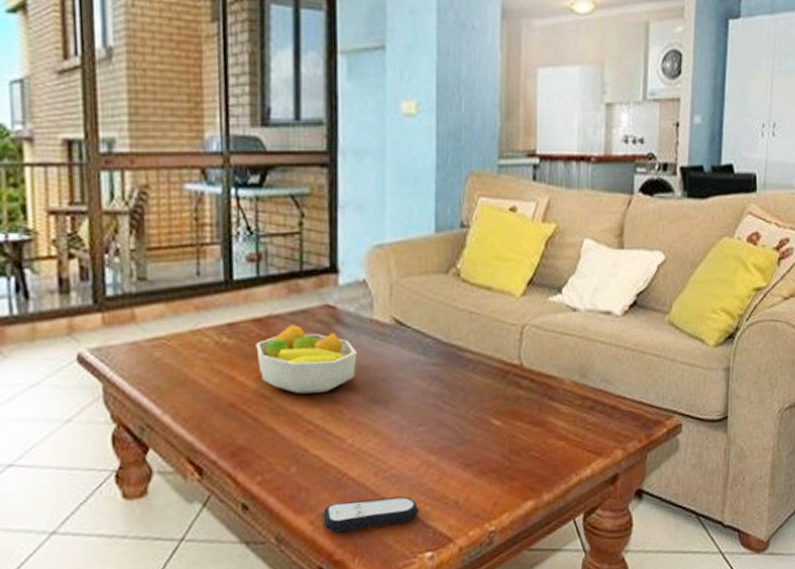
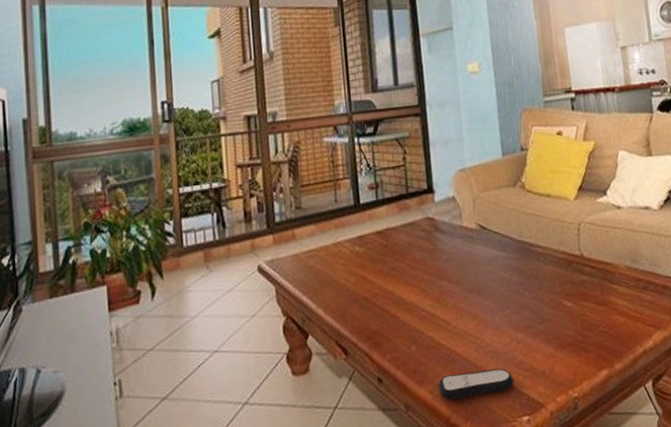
fruit bowl: present [256,324,357,394] -> none [379,234,454,288]

